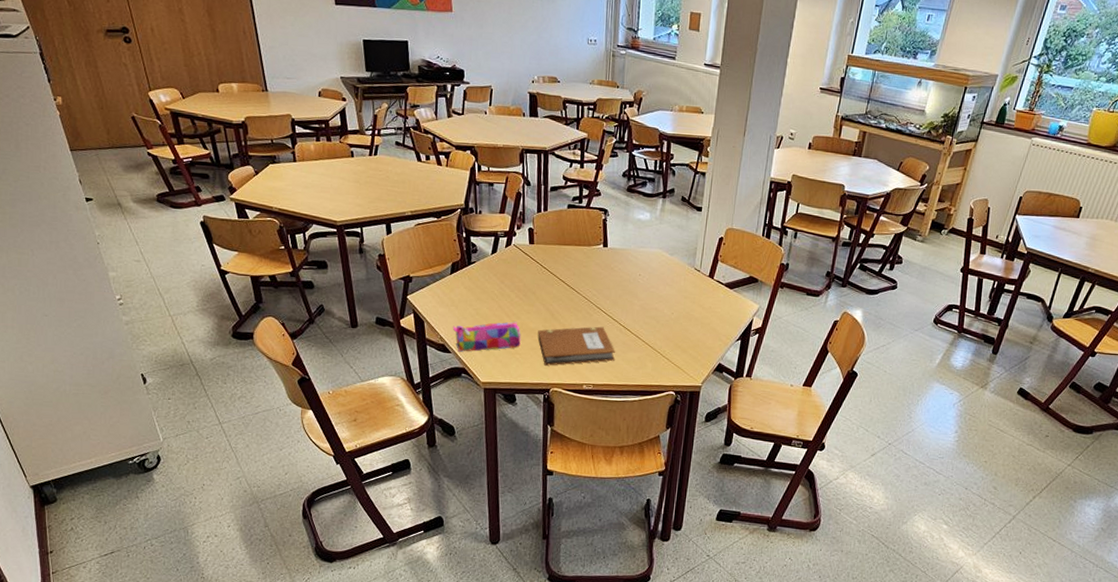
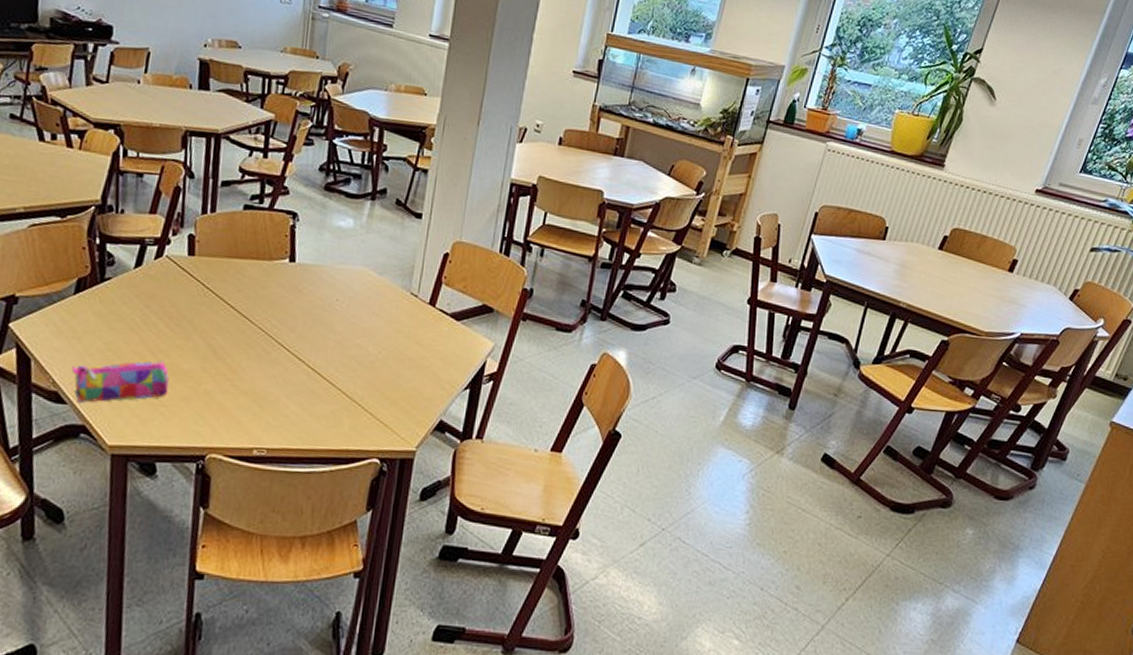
notebook: present [537,326,616,366] -> none [192,368,300,423]

